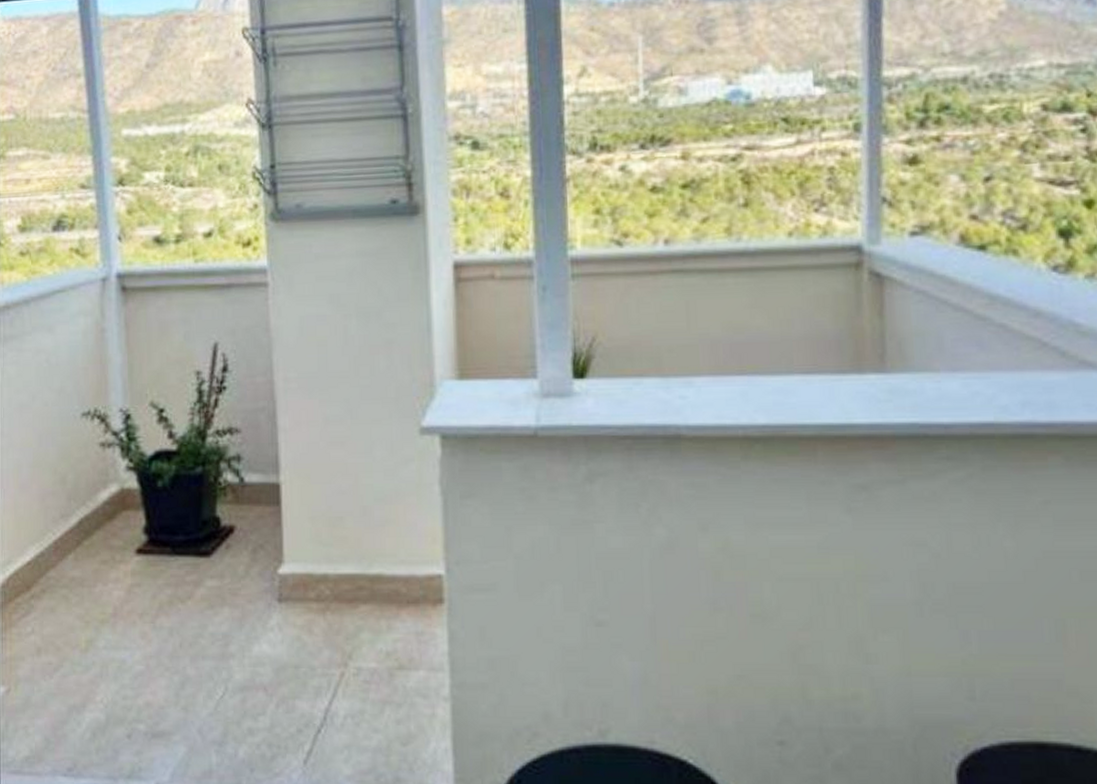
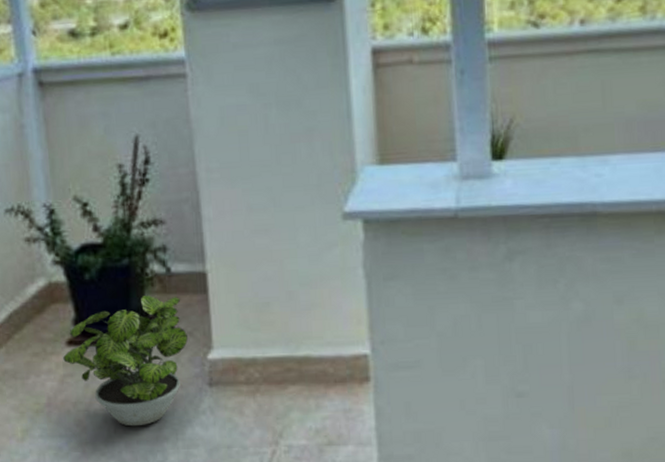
potted plant: none [132,506,258,641] -> present [63,296,188,427]

